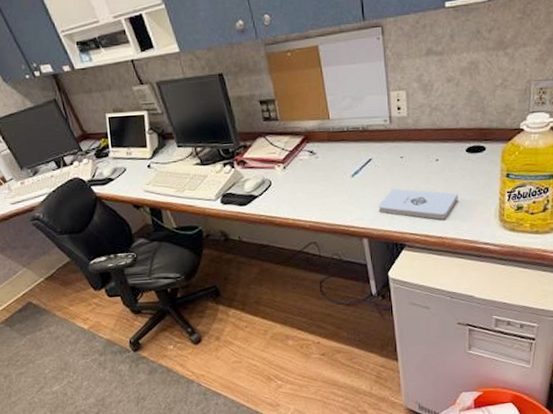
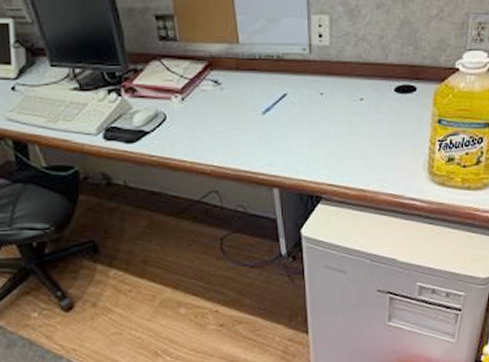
notepad: present [378,188,458,220] -> none [292,131,384,169]

